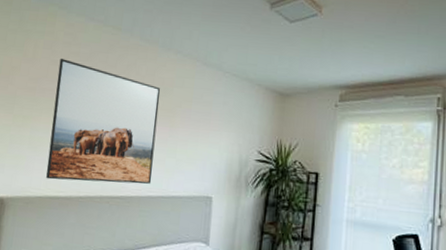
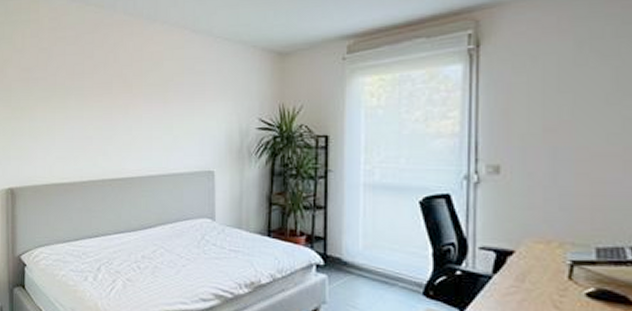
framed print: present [46,58,161,184] -> none [47,44,151,167]

